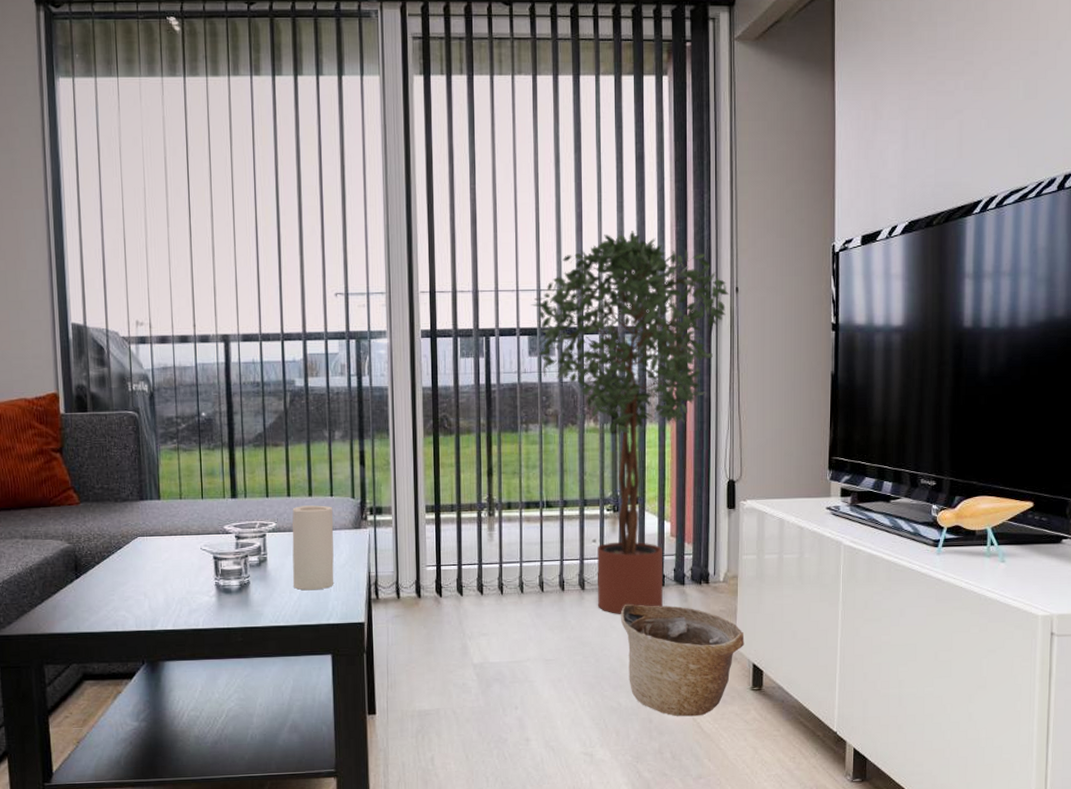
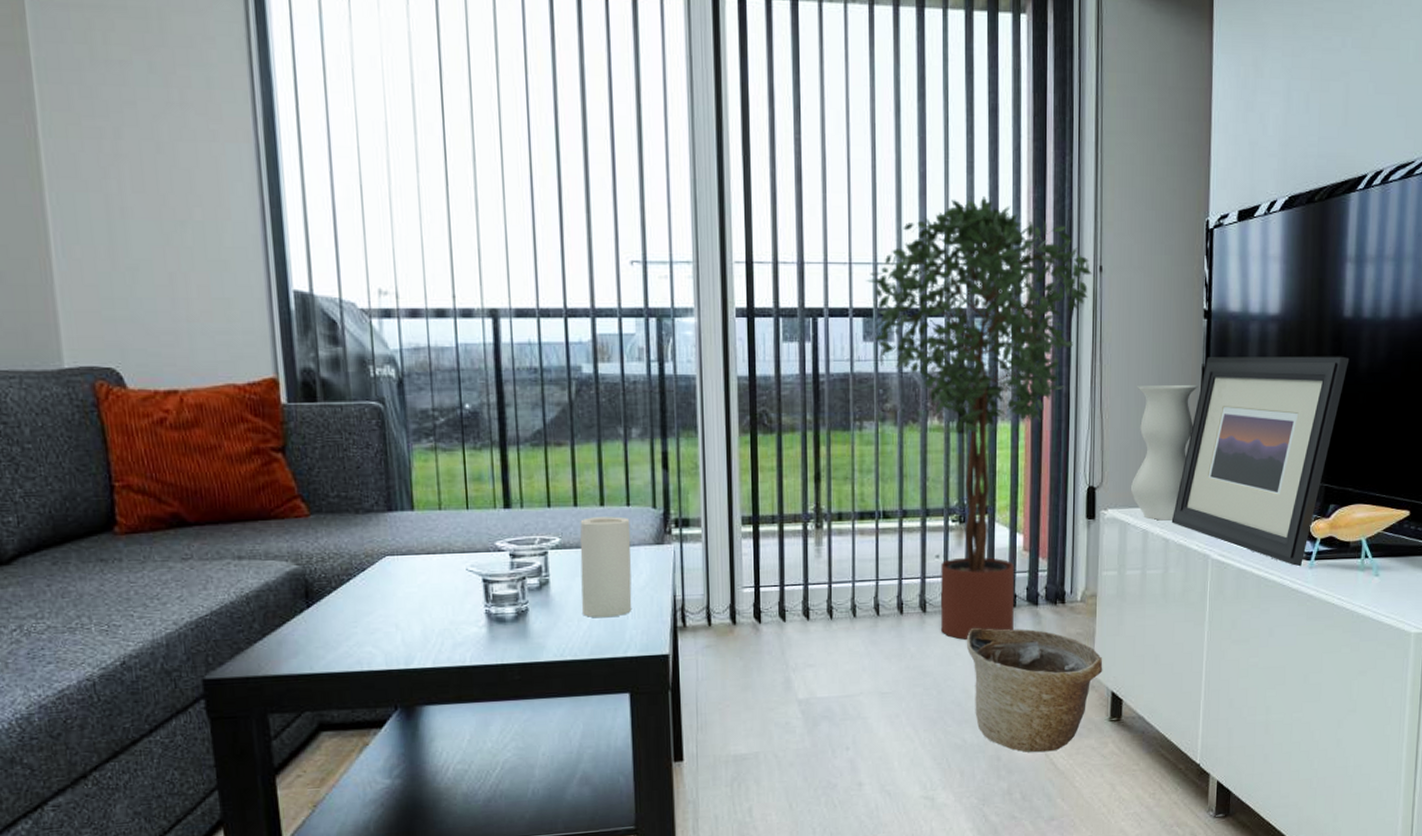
vase: none [767,390,828,511] -> present [1130,385,1198,521]
picture frame: none [805,362,970,553] -> present [1171,356,1350,567]

